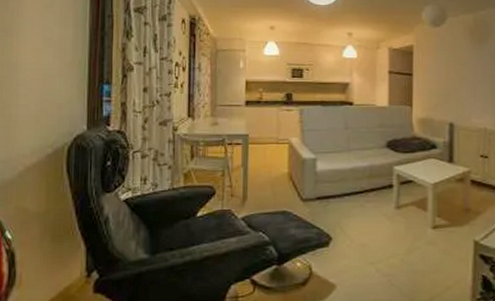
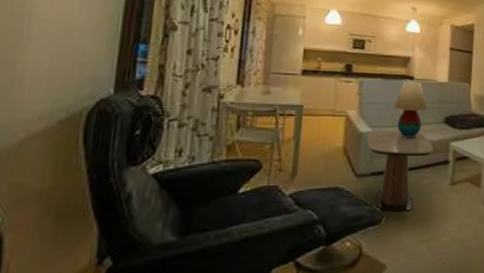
side table: none [310,156,377,234] -> present [366,130,433,212]
table lamp: none [335,107,369,163] -> present [394,81,428,138]

